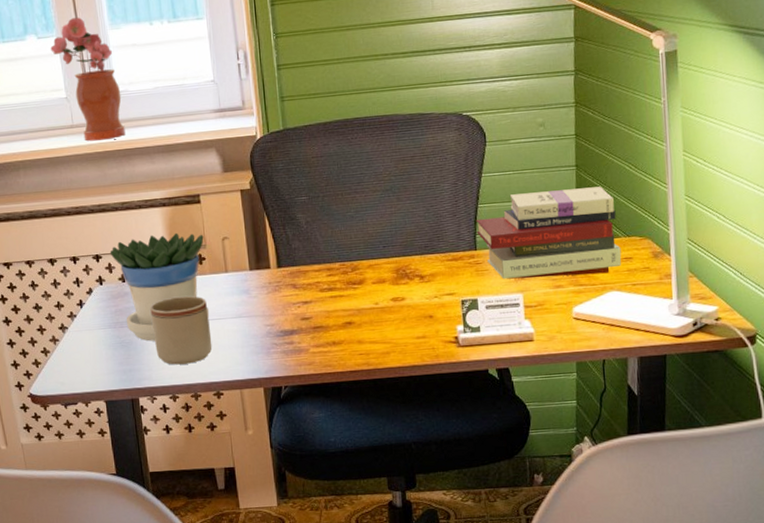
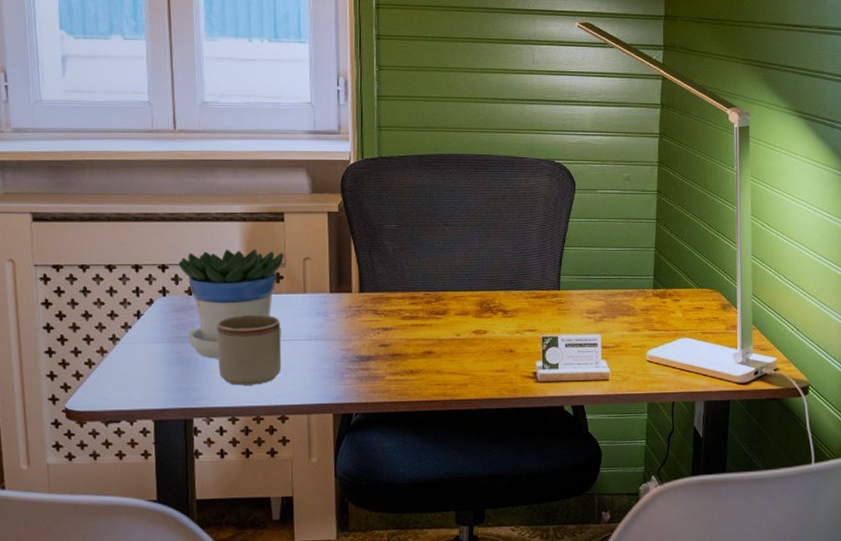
potted flower: present [50,17,126,142] -> none [137,24,210,149]
books: present [476,186,622,280] -> none [561,240,694,321]

